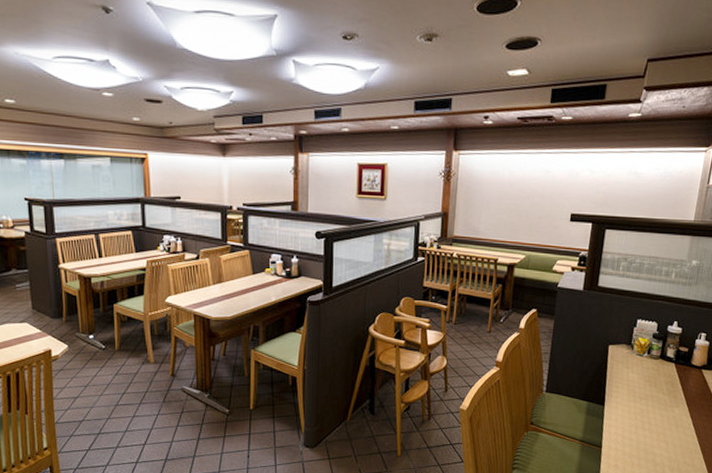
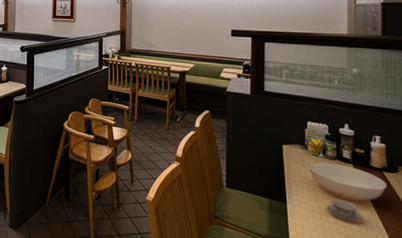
bowl: none [632,362,704,401] -> present [309,162,388,202]
teacup: none [642,399,676,420] -> present [326,199,363,222]

